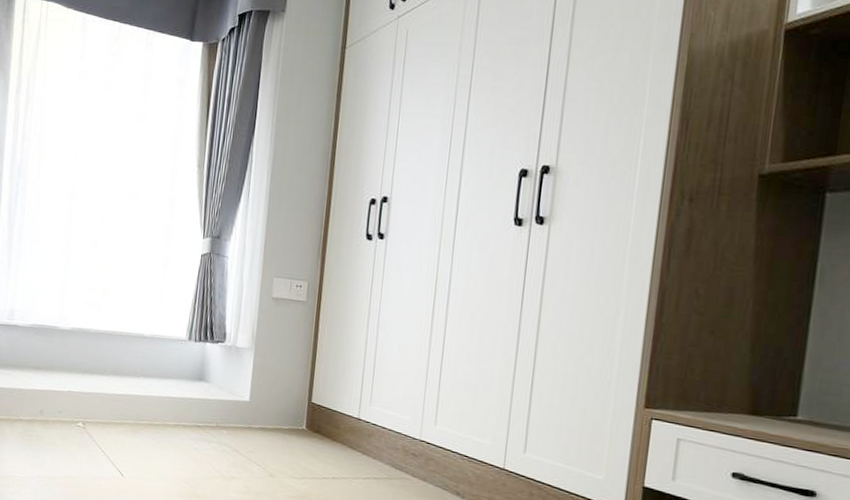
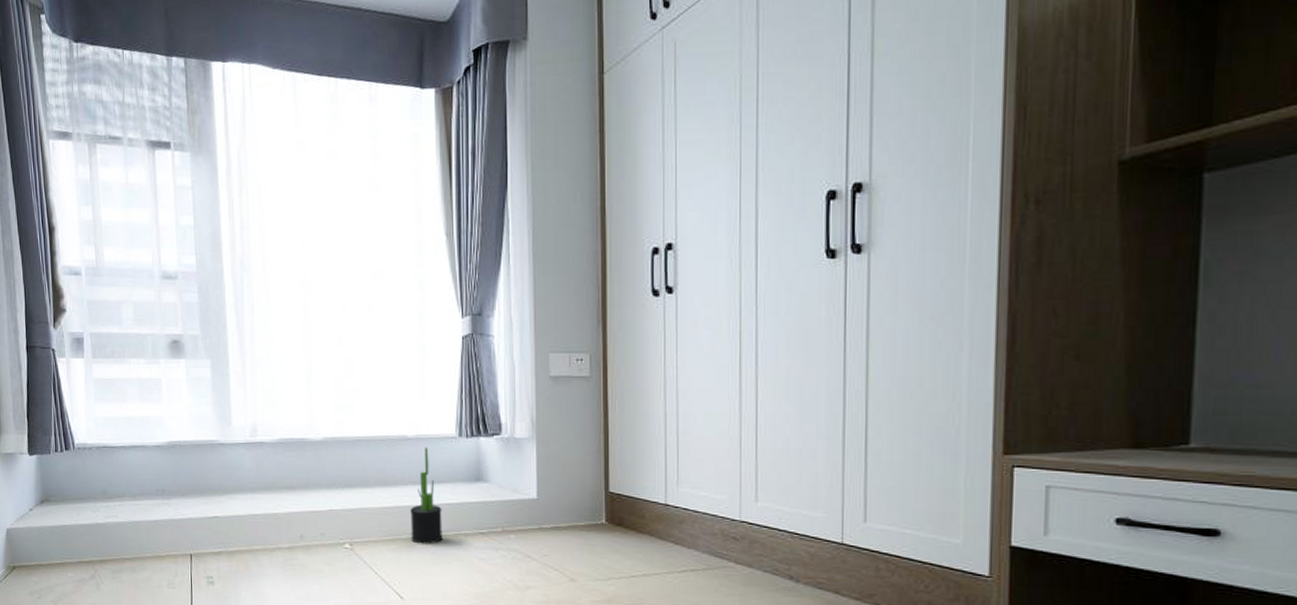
decorative plant: none [136,346,167,431] -> present [410,447,443,544]

